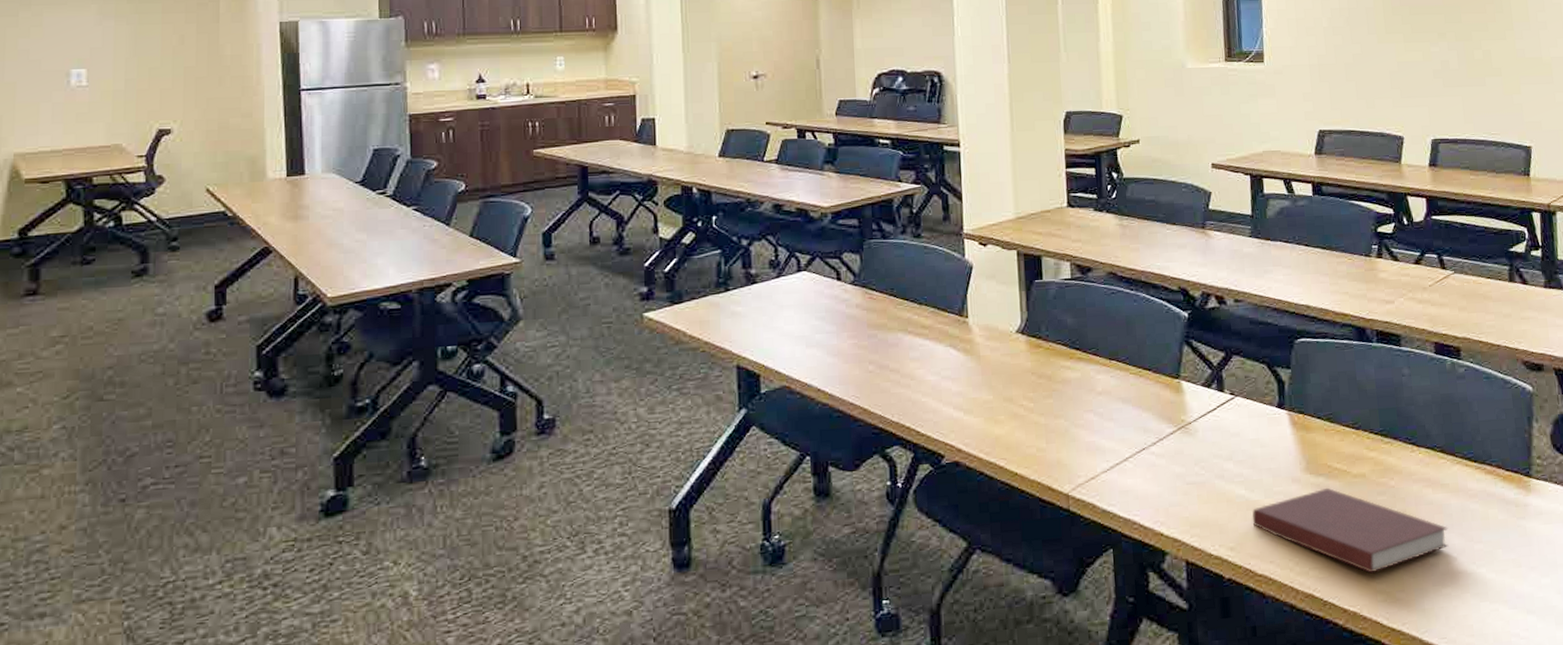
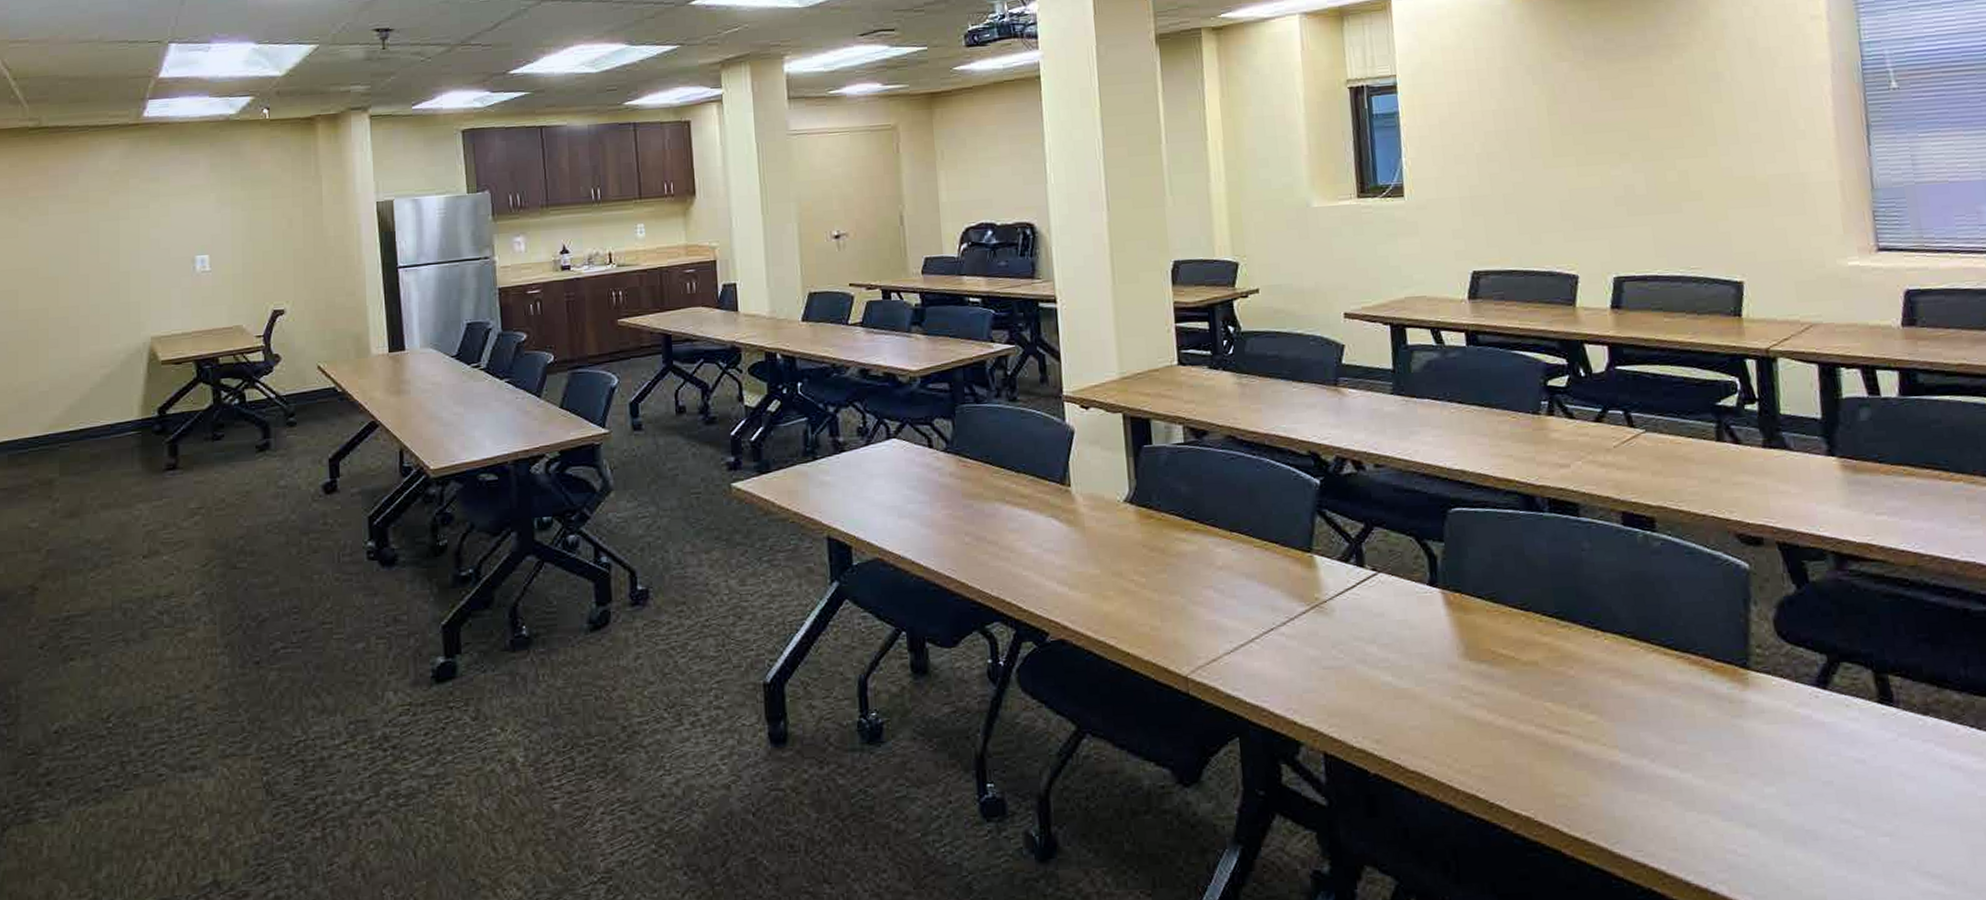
notebook: present [1252,487,1449,574] -> none [1400,676,1644,774]

